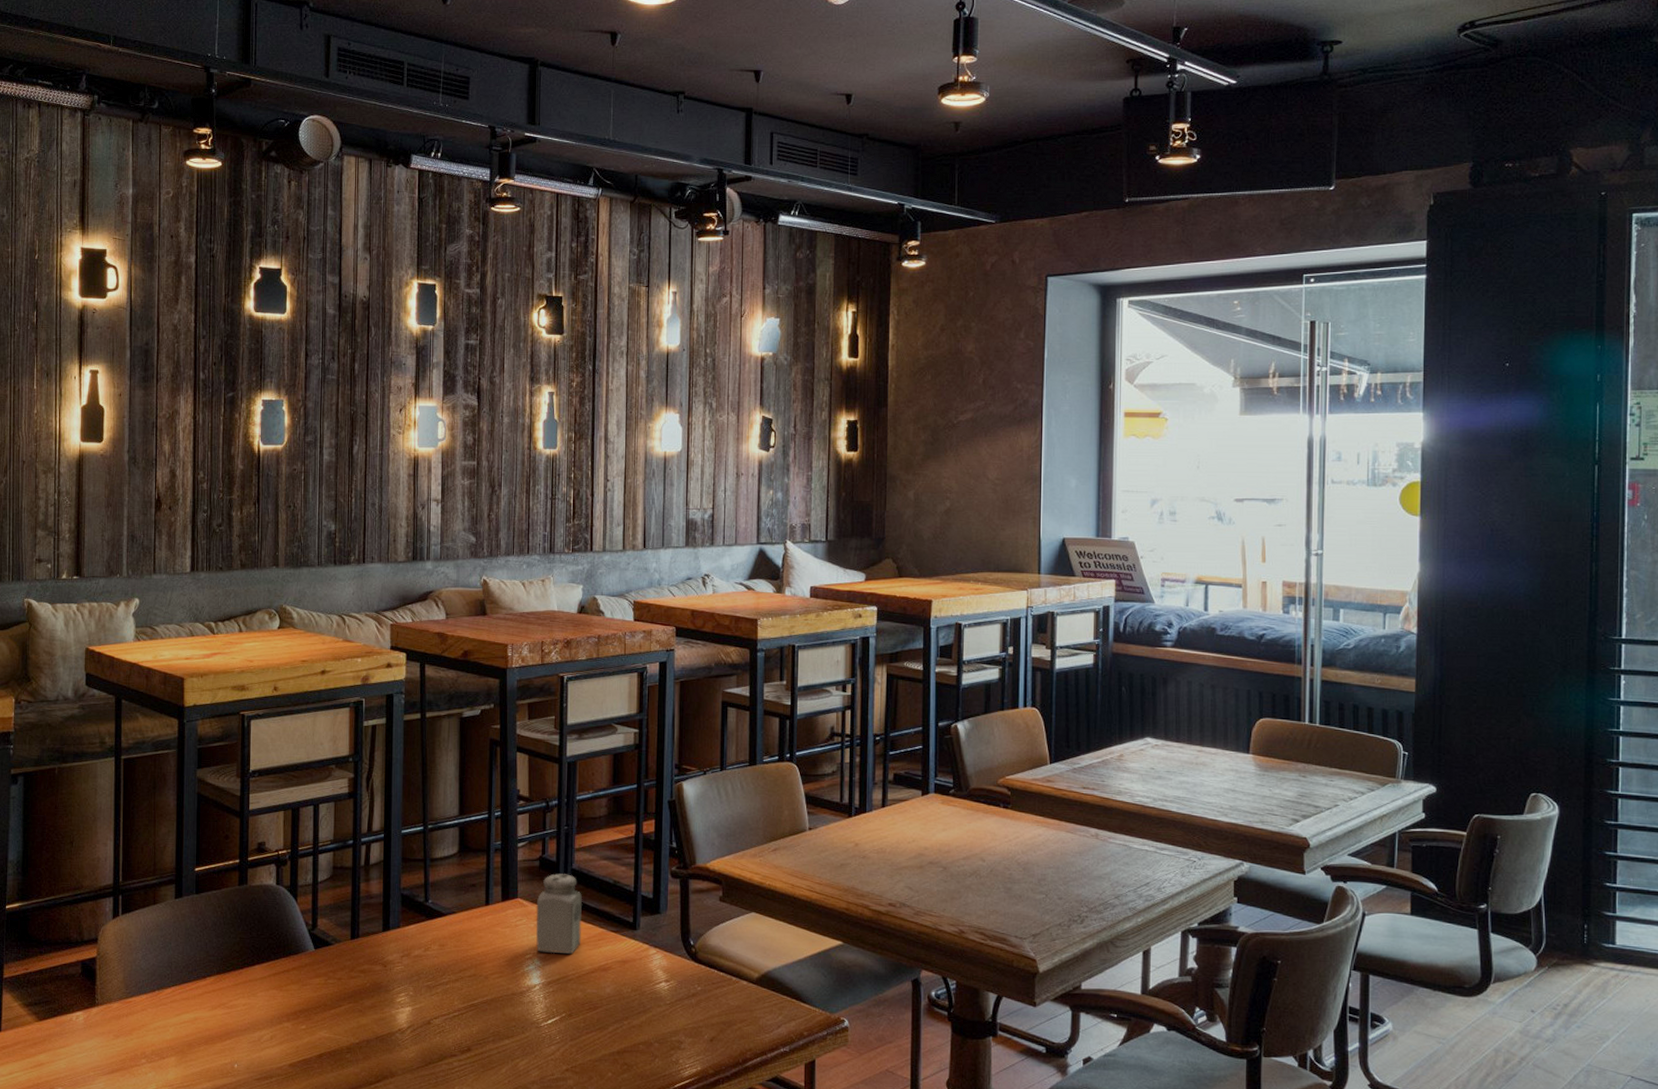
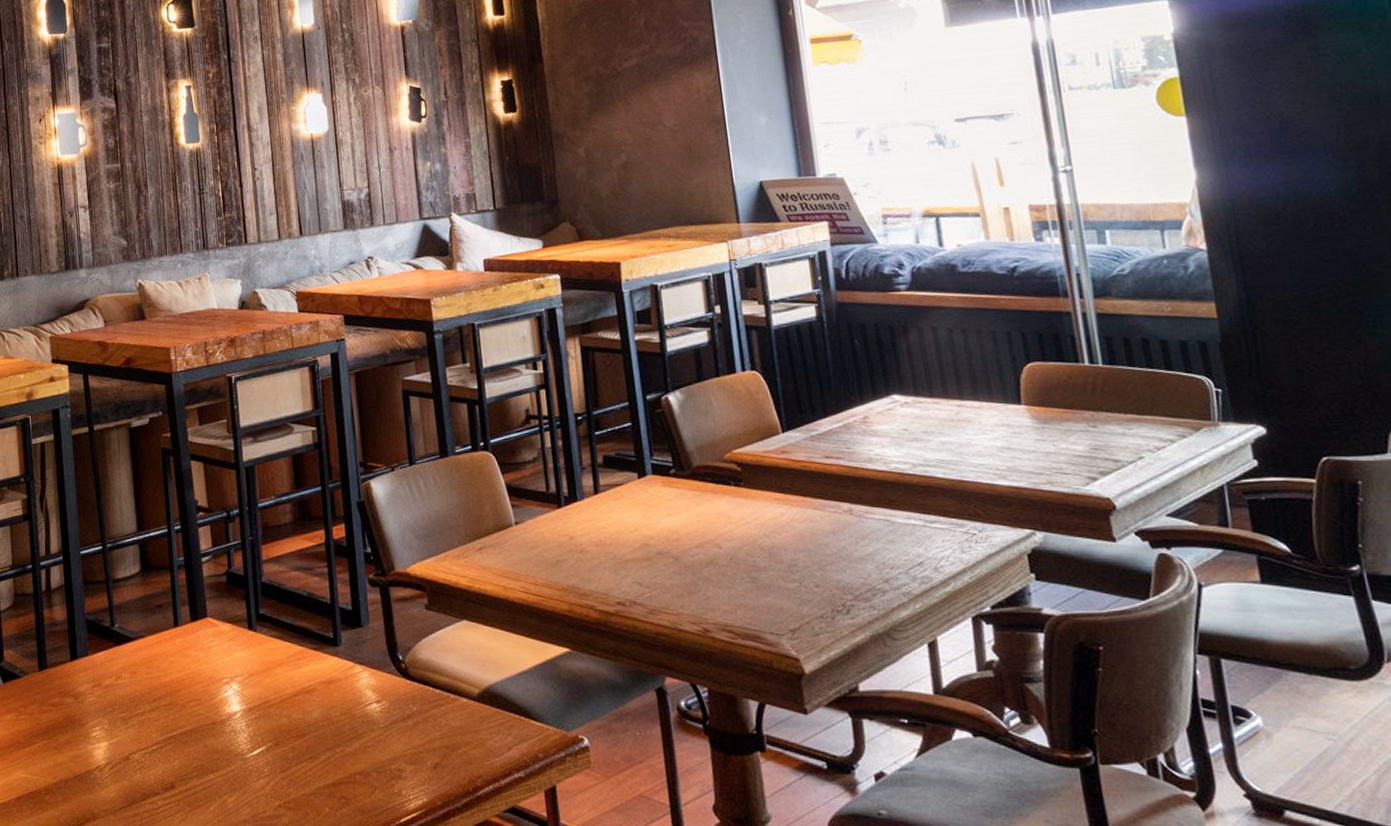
salt shaker: present [535,873,583,954] -> none [227,588,280,677]

